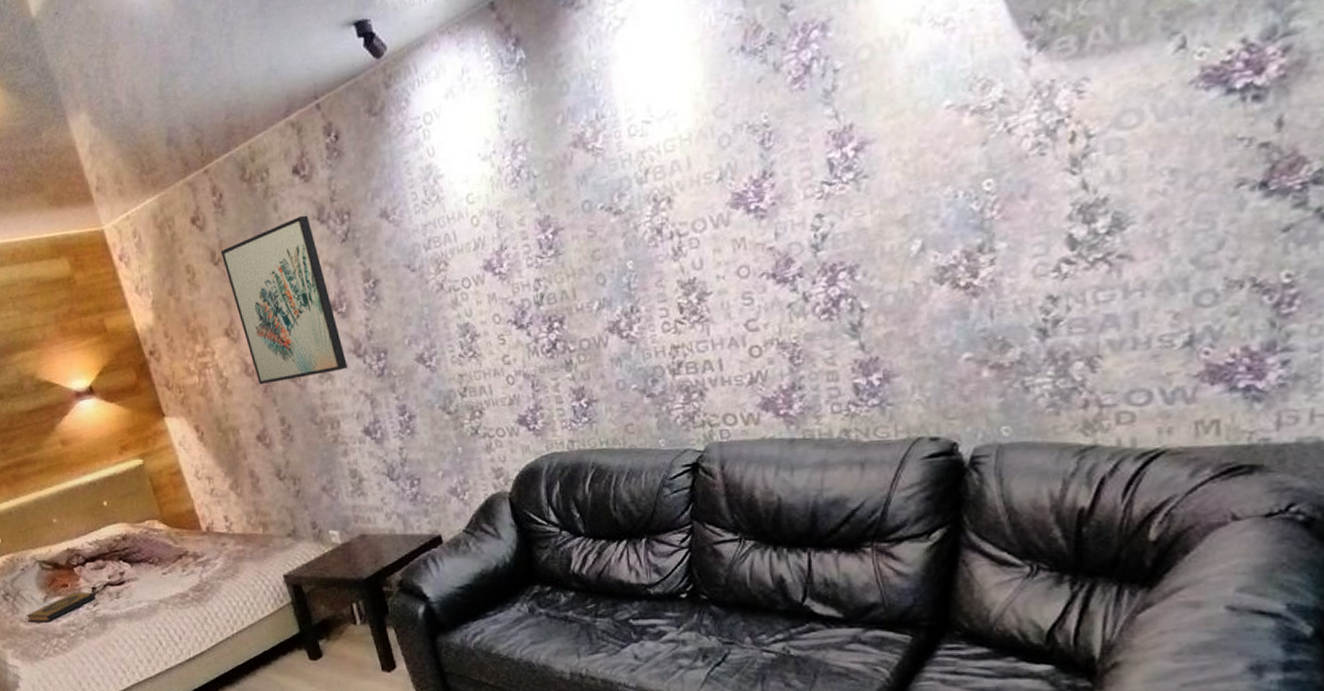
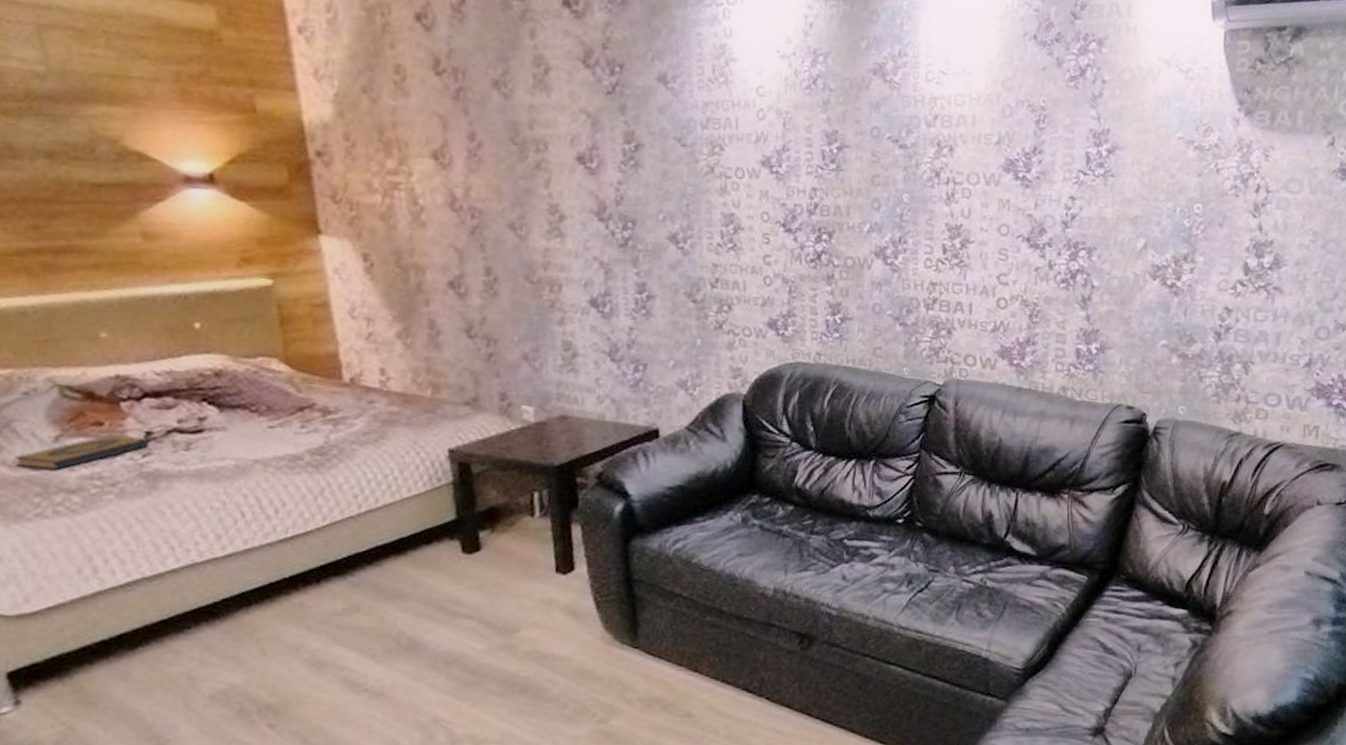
wall art: present [220,215,347,385] -> none [447,52,585,231]

